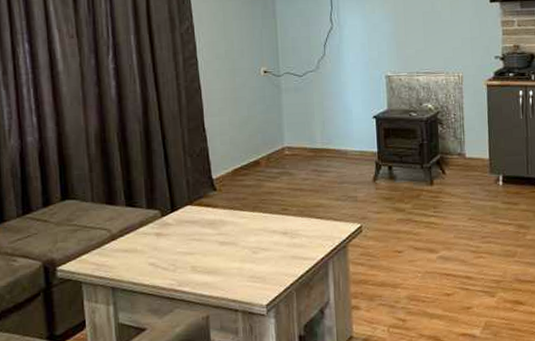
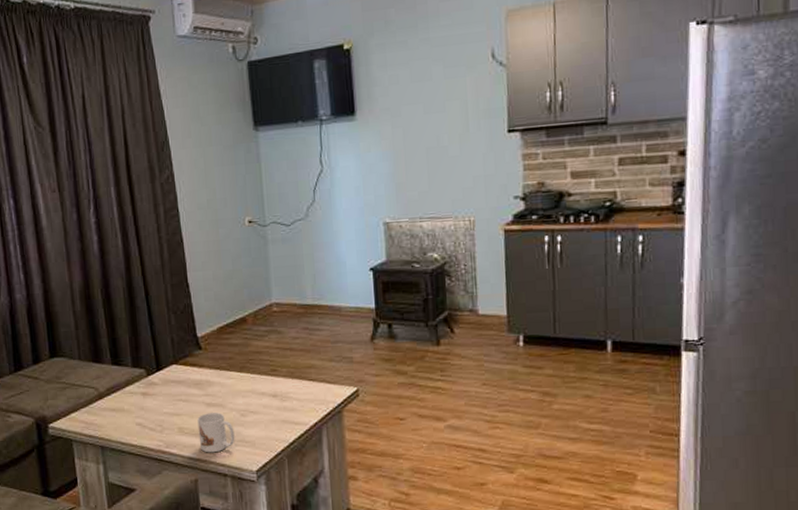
mug: none [210,250,247,290] -> present [197,413,235,453]

